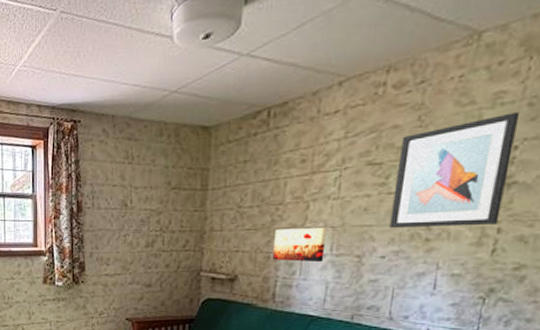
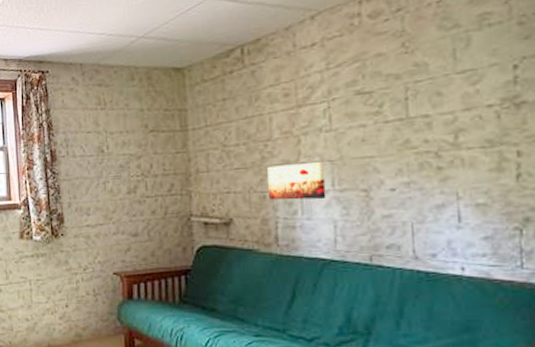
wall art: present [389,112,520,229] -> none [389,32,516,159]

